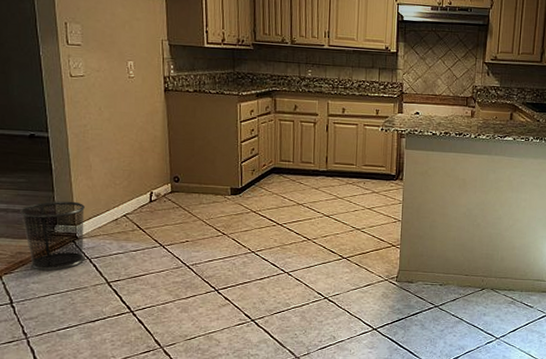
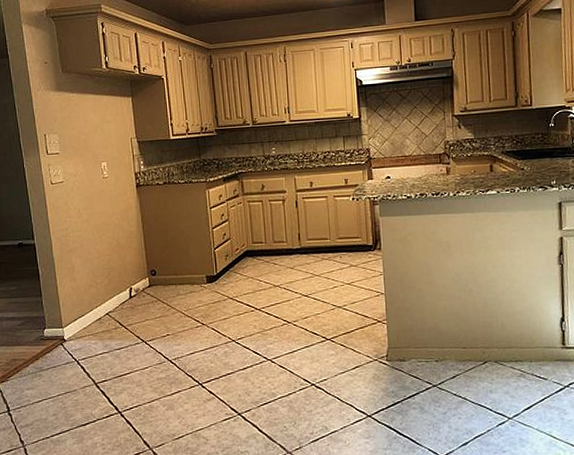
waste bin: present [20,201,85,271] -> none [13,304,73,376]

